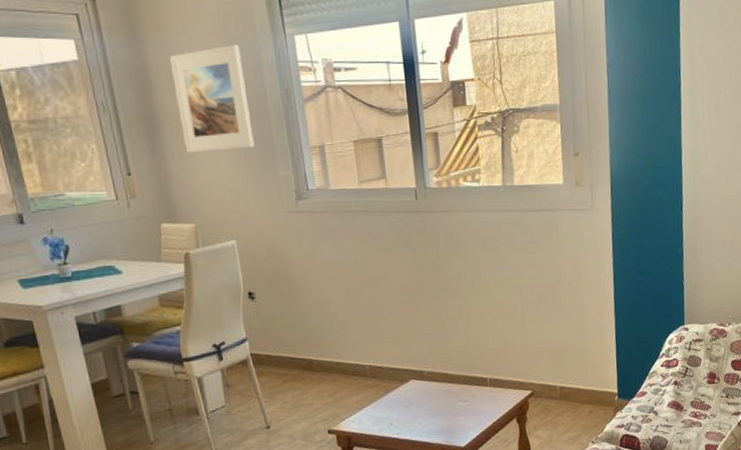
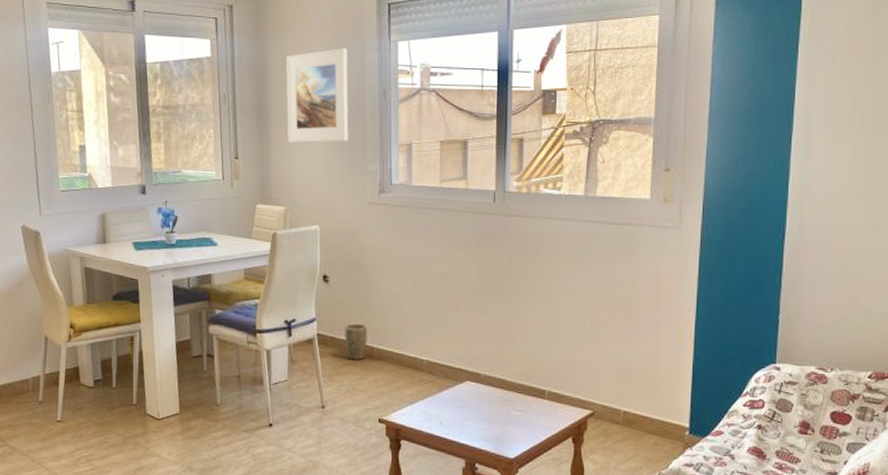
plant pot: none [279,337,306,375] -> present [344,323,368,360]

